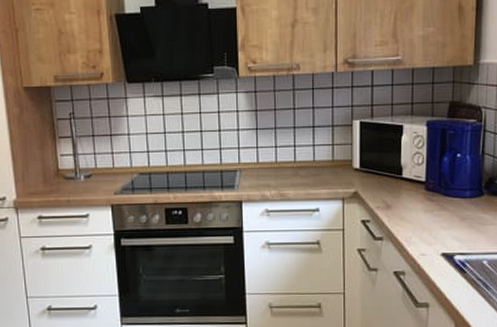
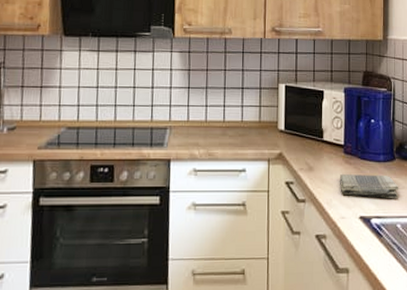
dish towel: none [420,211,487,236] -> present [340,174,399,199]

